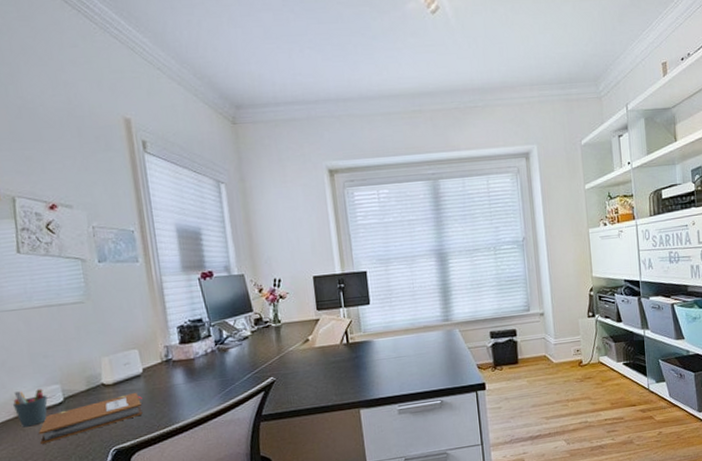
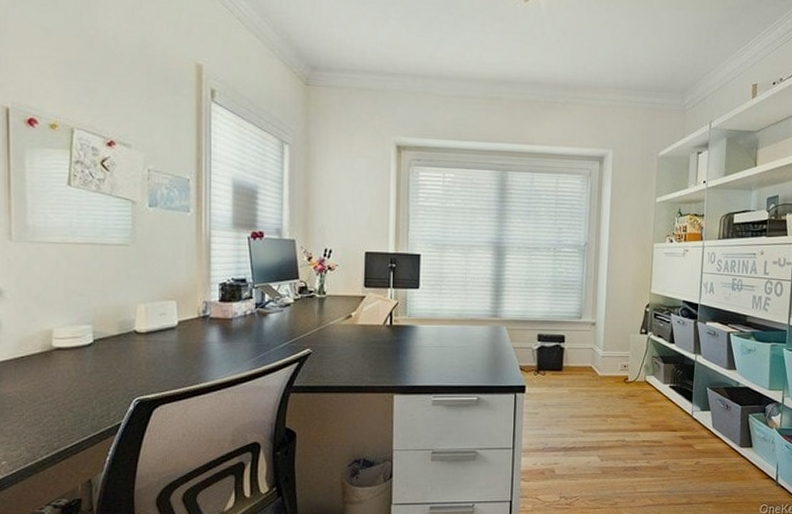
pen holder: present [12,388,48,428] -> none [40,326,77,364]
notebook: present [39,392,143,444] -> none [63,344,173,384]

